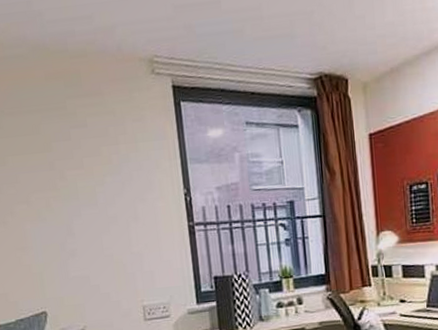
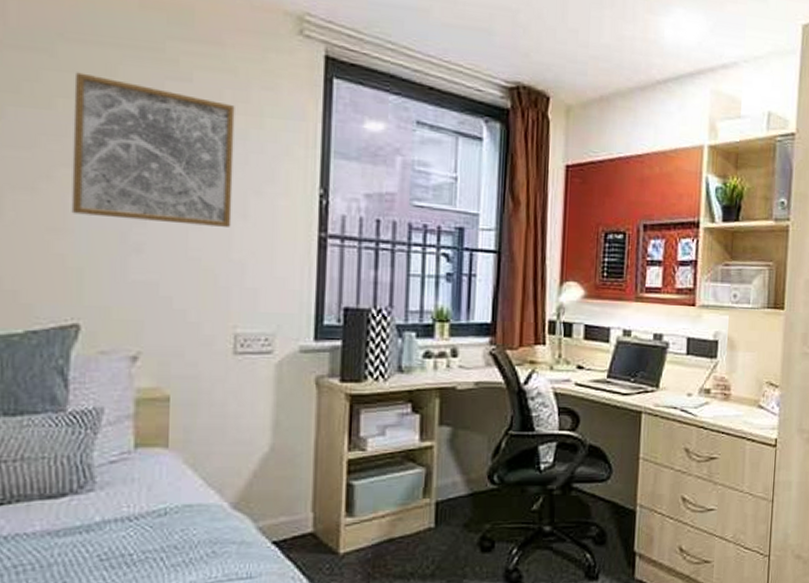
wall art: none [15,135,129,236] -> present [71,72,235,227]

